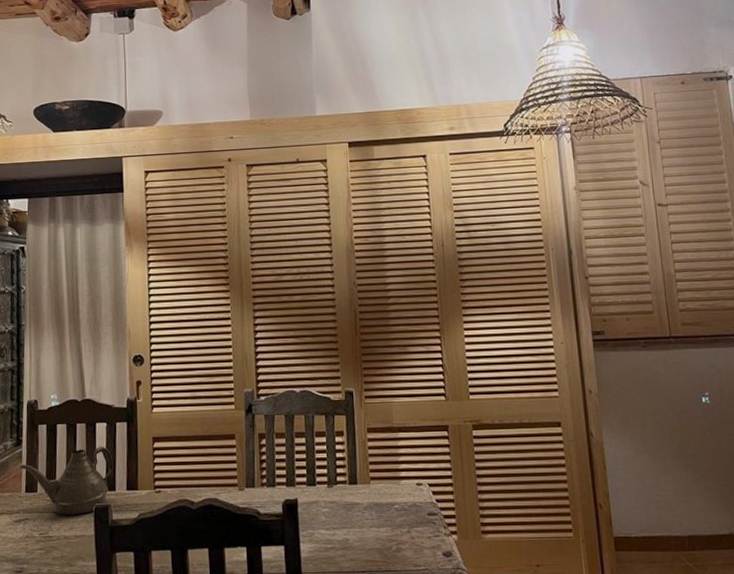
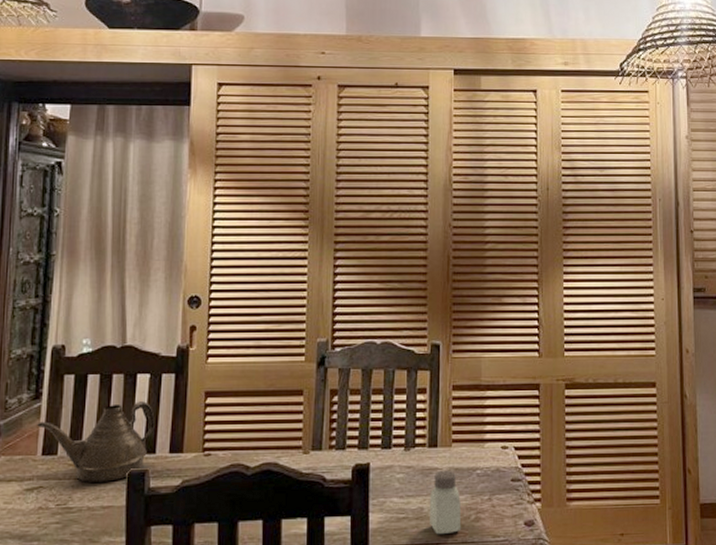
saltshaker: none [354,505,383,564] -> present [430,470,461,535]

